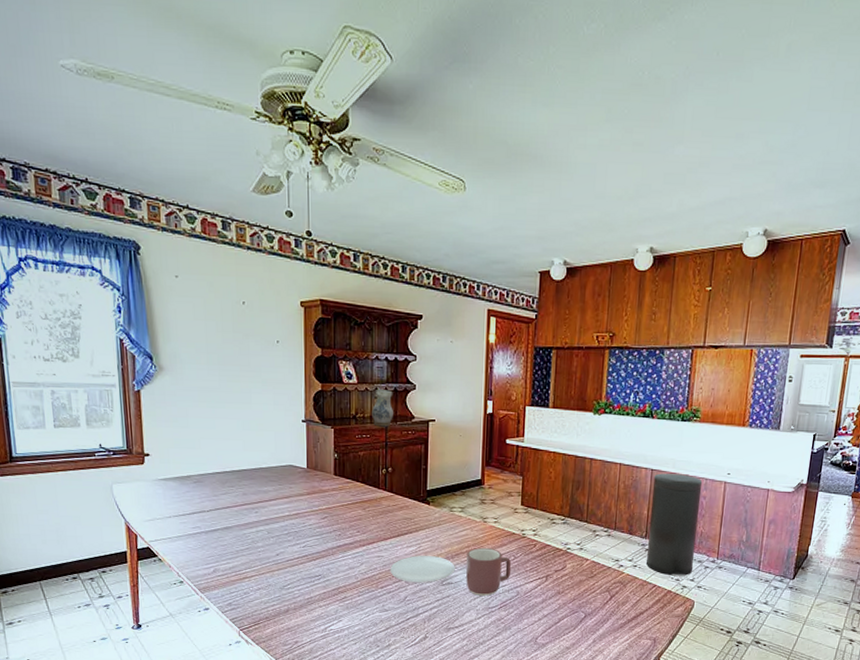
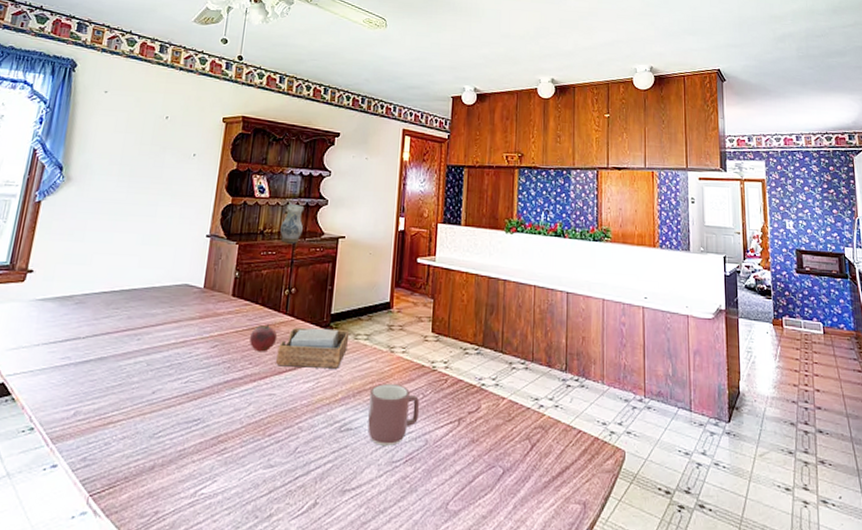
fruit: none [354,499,380,522] -> present [249,324,278,352]
napkin holder: none [381,501,445,536] -> present [276,327,350,369]
plate: present [390,555,455,583] -> none [281,392,357,429]
pedal bin: present [646,473,703,577] -> none [568,297,620,420]

